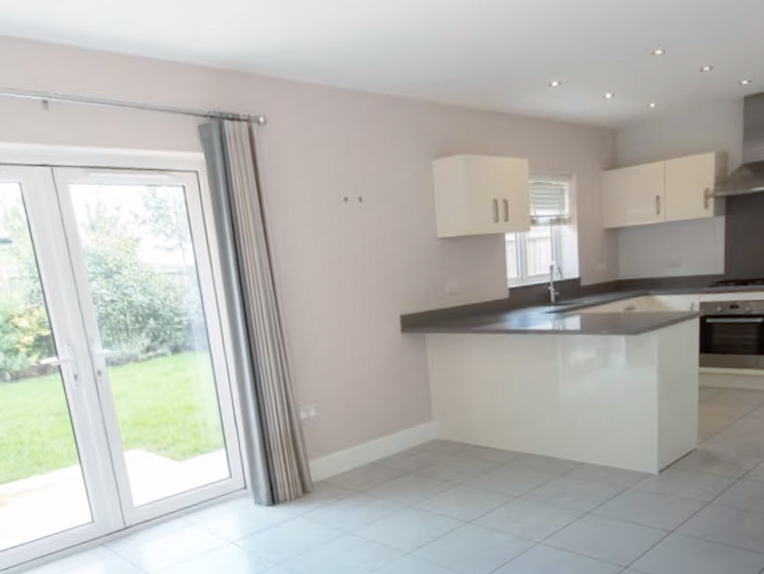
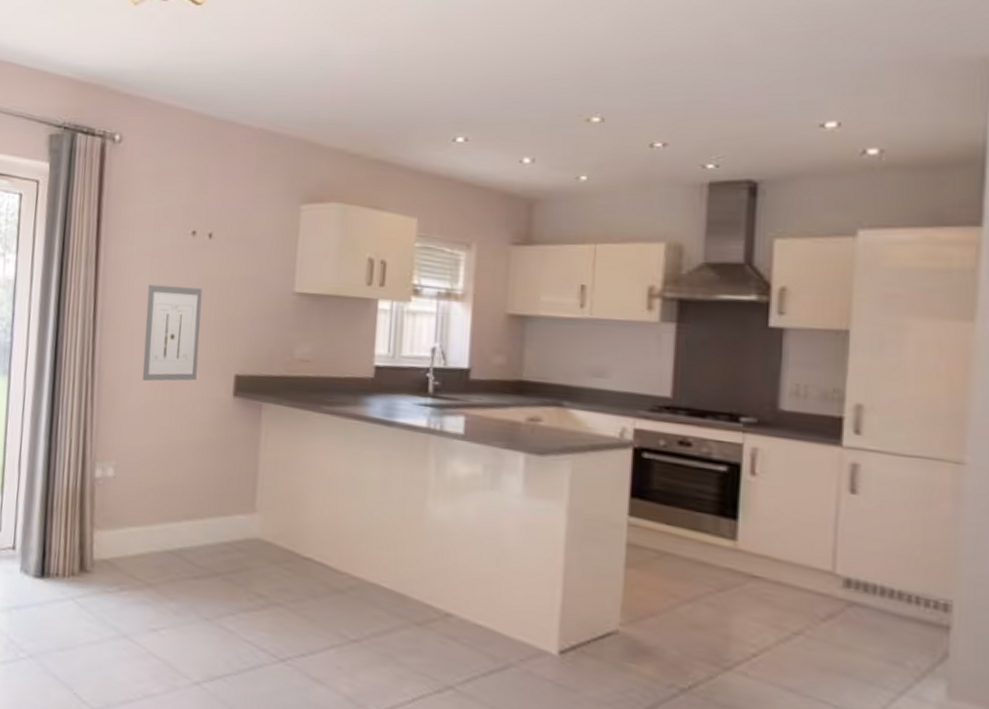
wall art: none [315,247,369,334] -> present [142,284,203,382]

